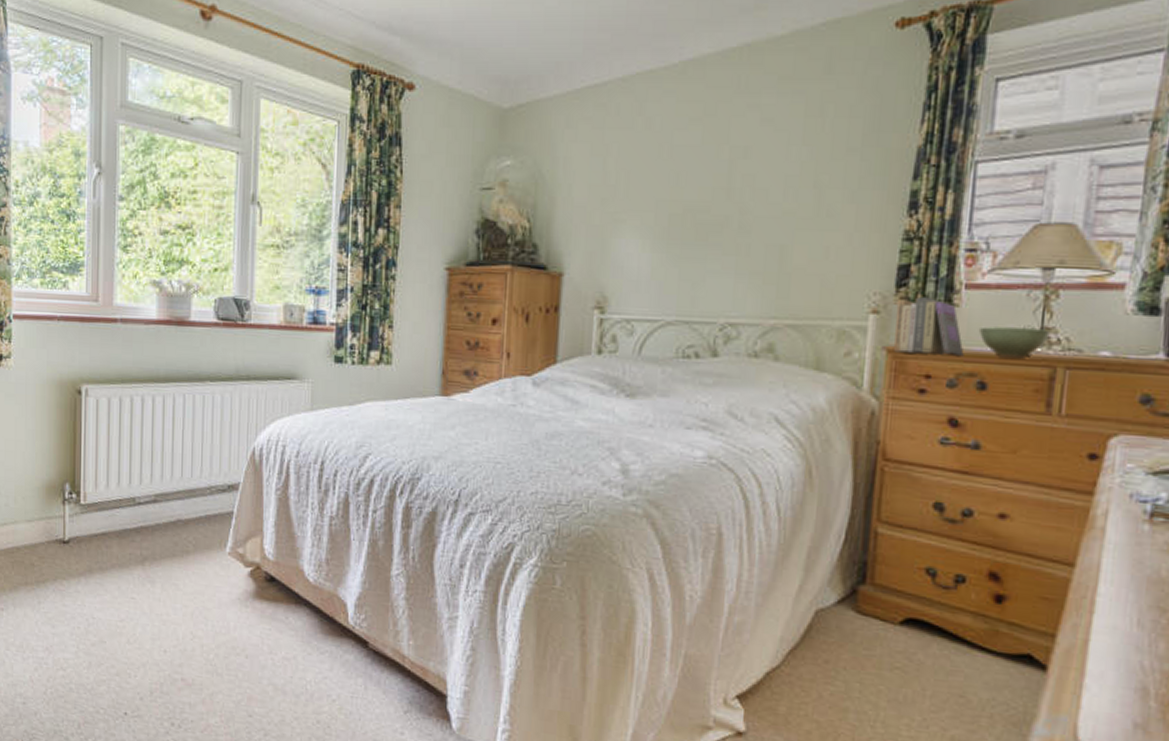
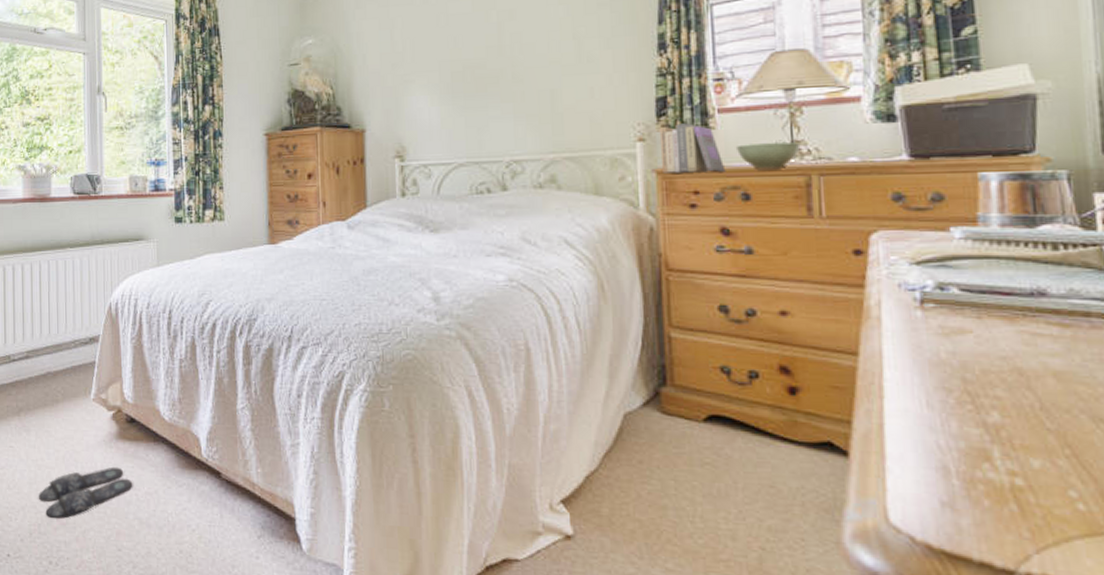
slippers: none [162,627,268,679] -> present [39,466,132,518]

